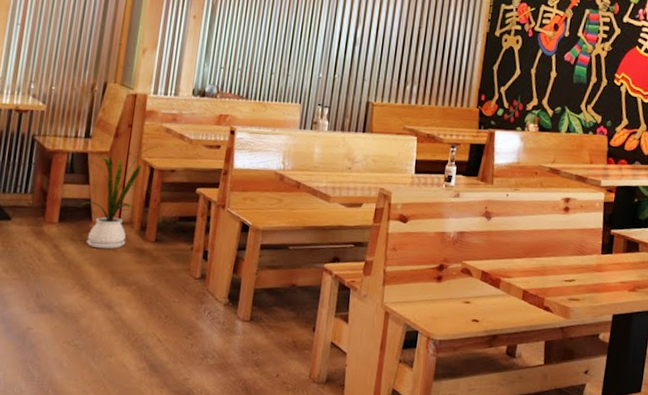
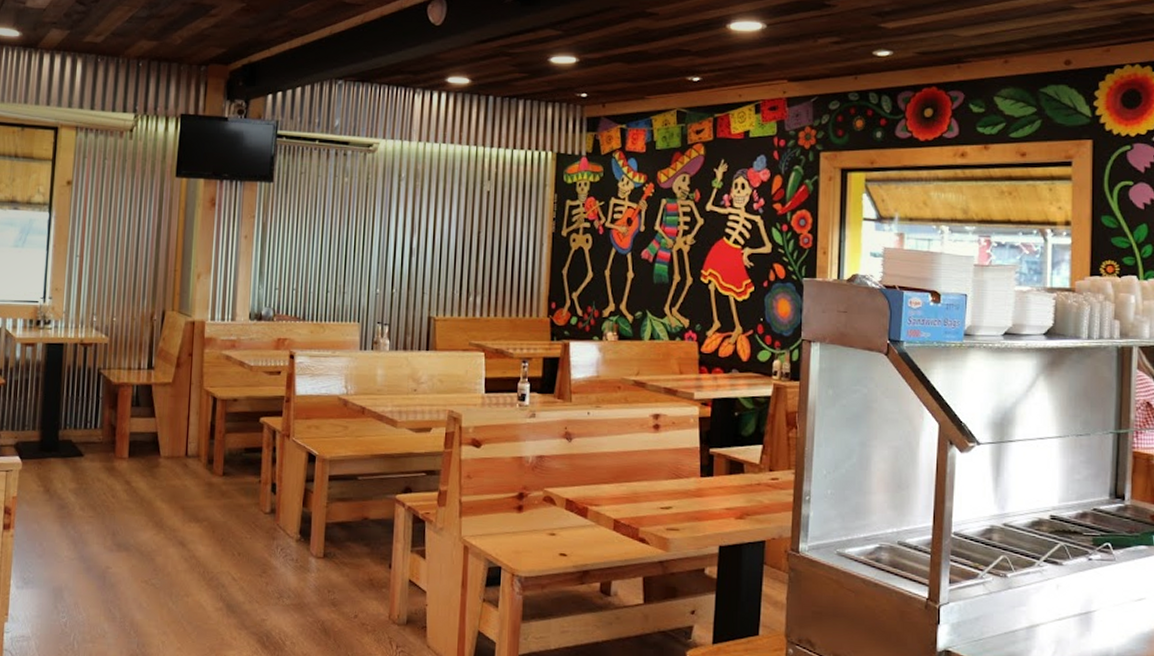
house plant: present [79,146,159,250] -> none [147,374,220,484]

